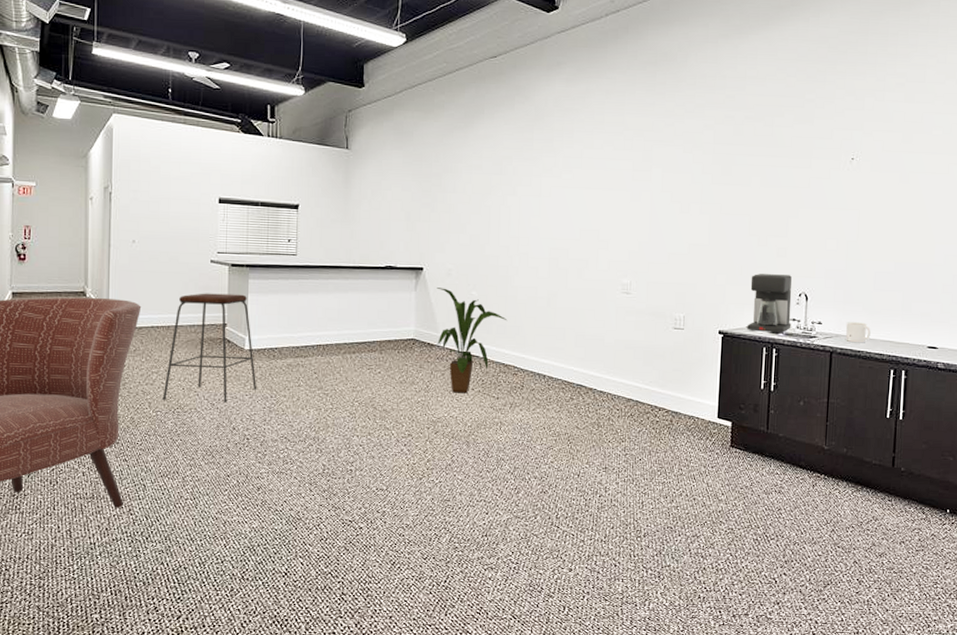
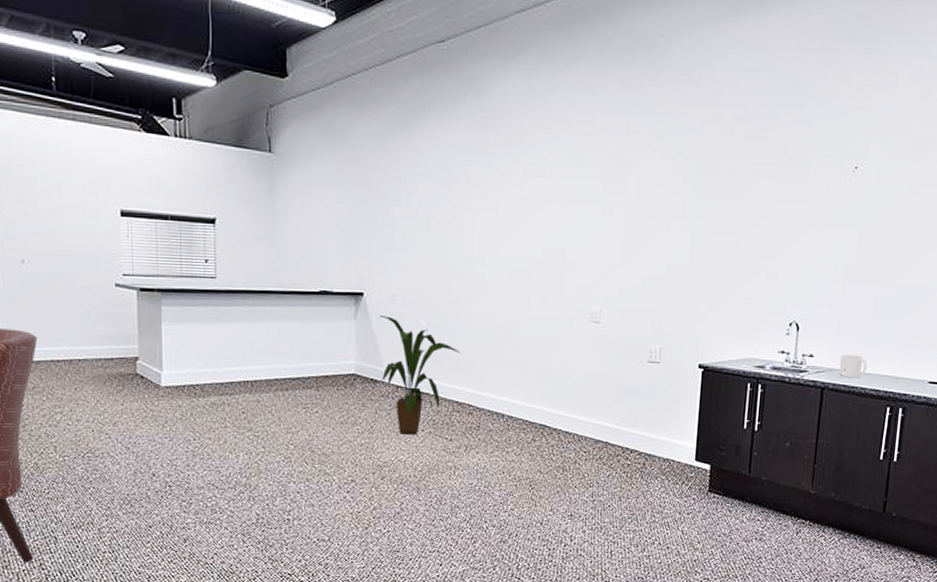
bar stool: present [162,293,257,402] -> none [69,321,178,446]
coffee maker: present [747,274,792,334] -> none [730,300,782,368]

